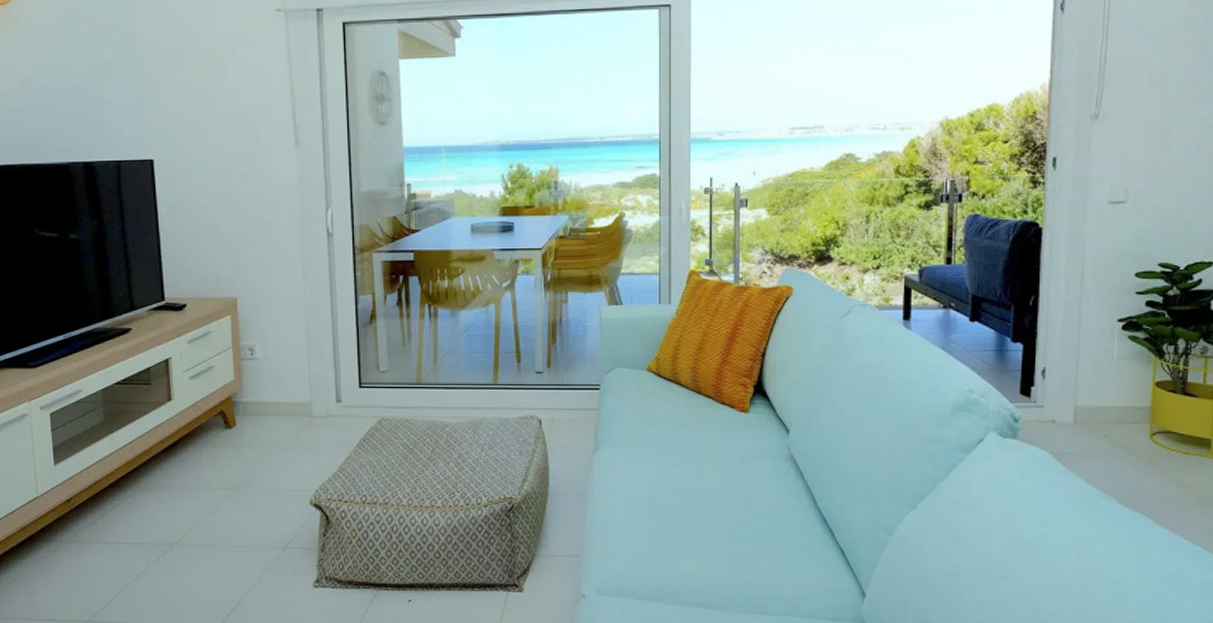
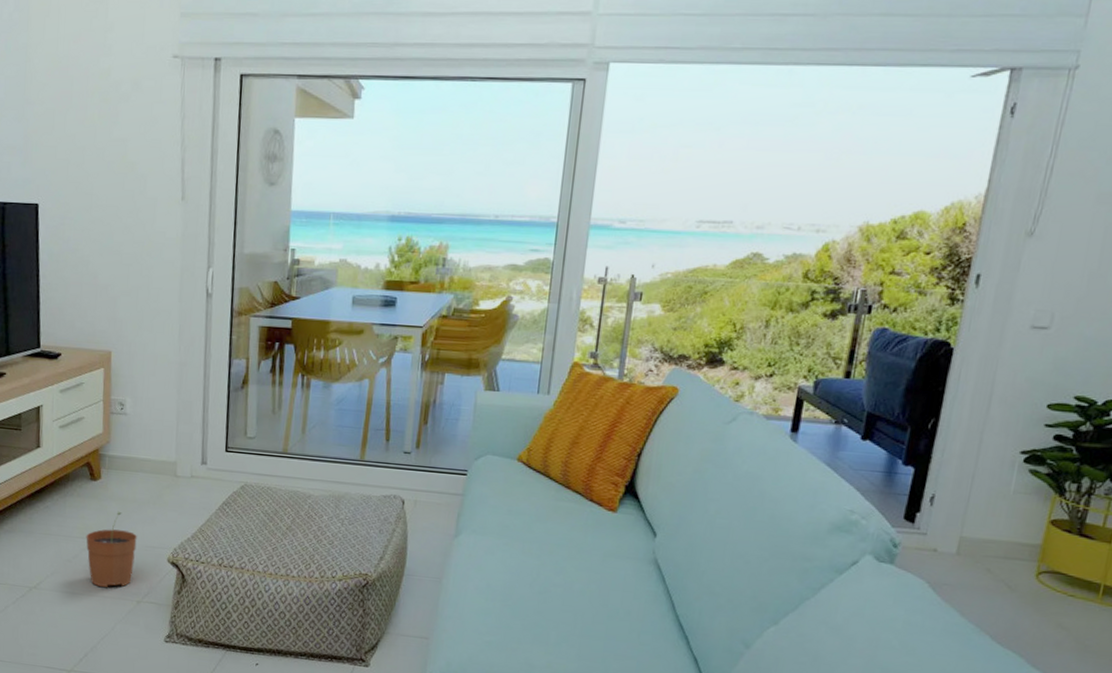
plant pot: none [225,458,277,536] -> present [86,512,137,587]

